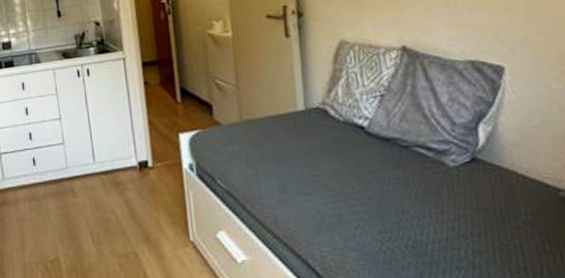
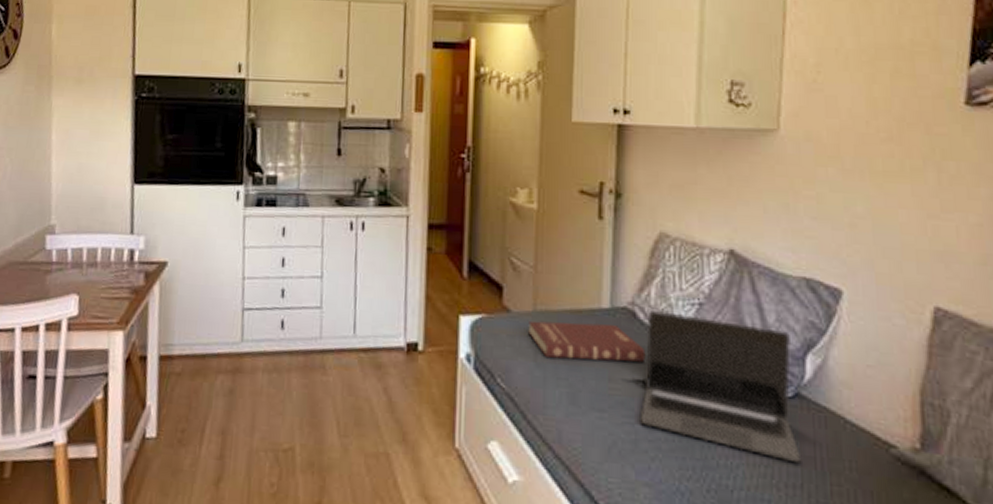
book: none [237,123,341,159] -> present [528,320,646,362]
laptop: none [338,105,484,215] -> present [640,310,802,464]

